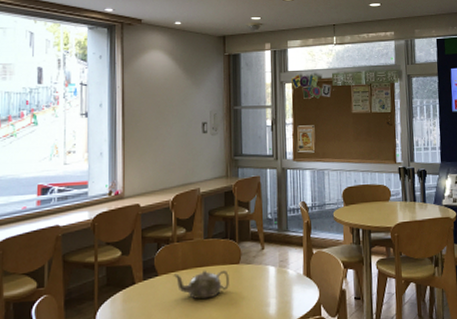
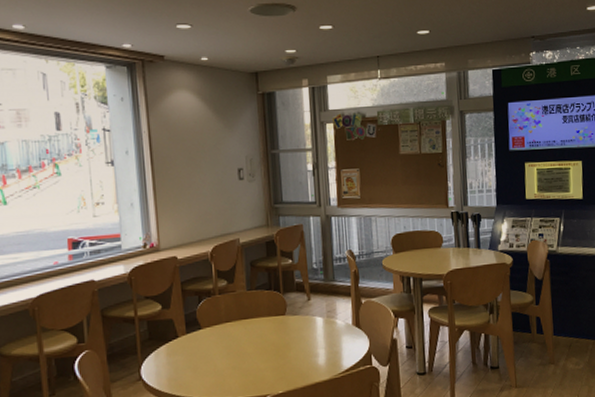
teapot: present [173,269,229,300] -> none [217,321,276,352]

